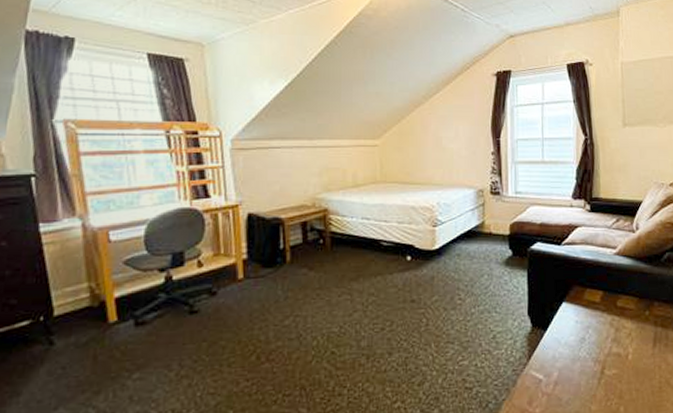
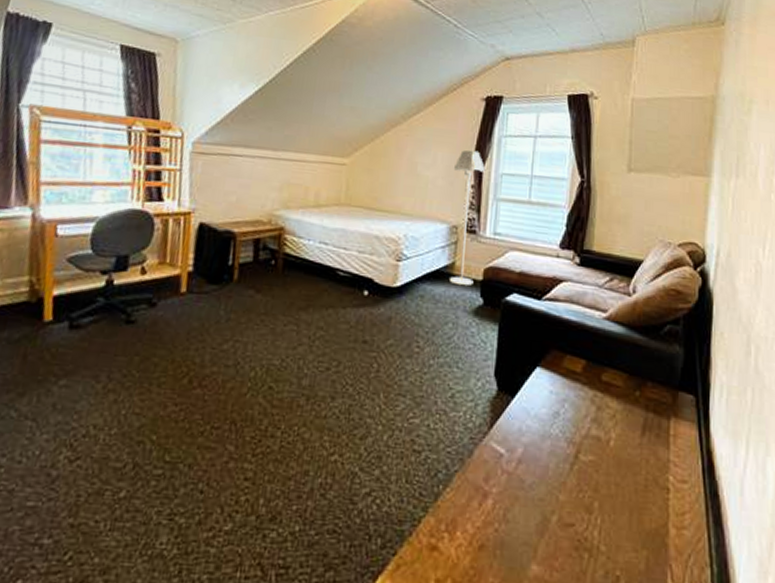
floor lamp: none [474,121,502,242] -> present [450,150,485,286]

